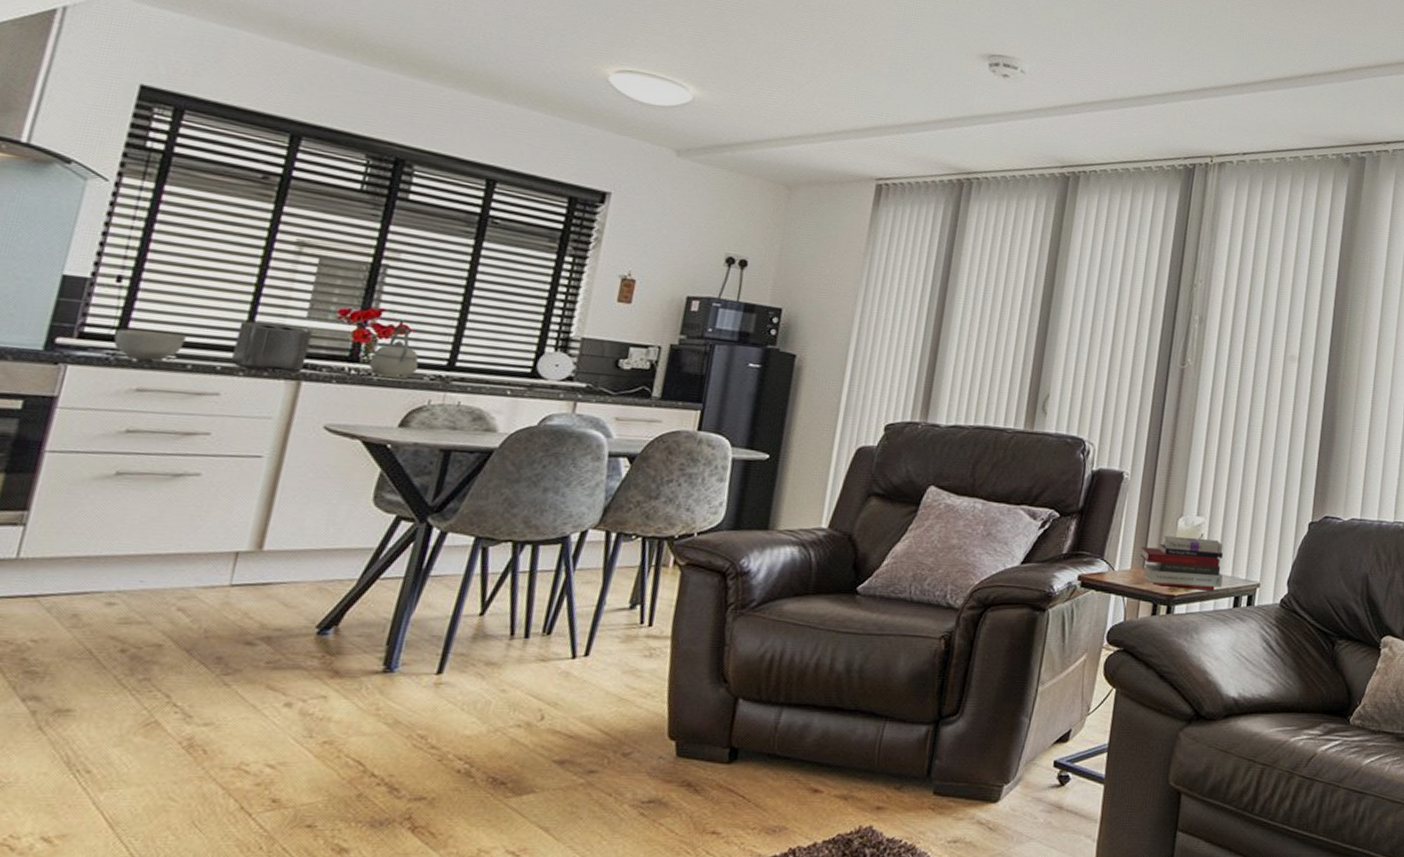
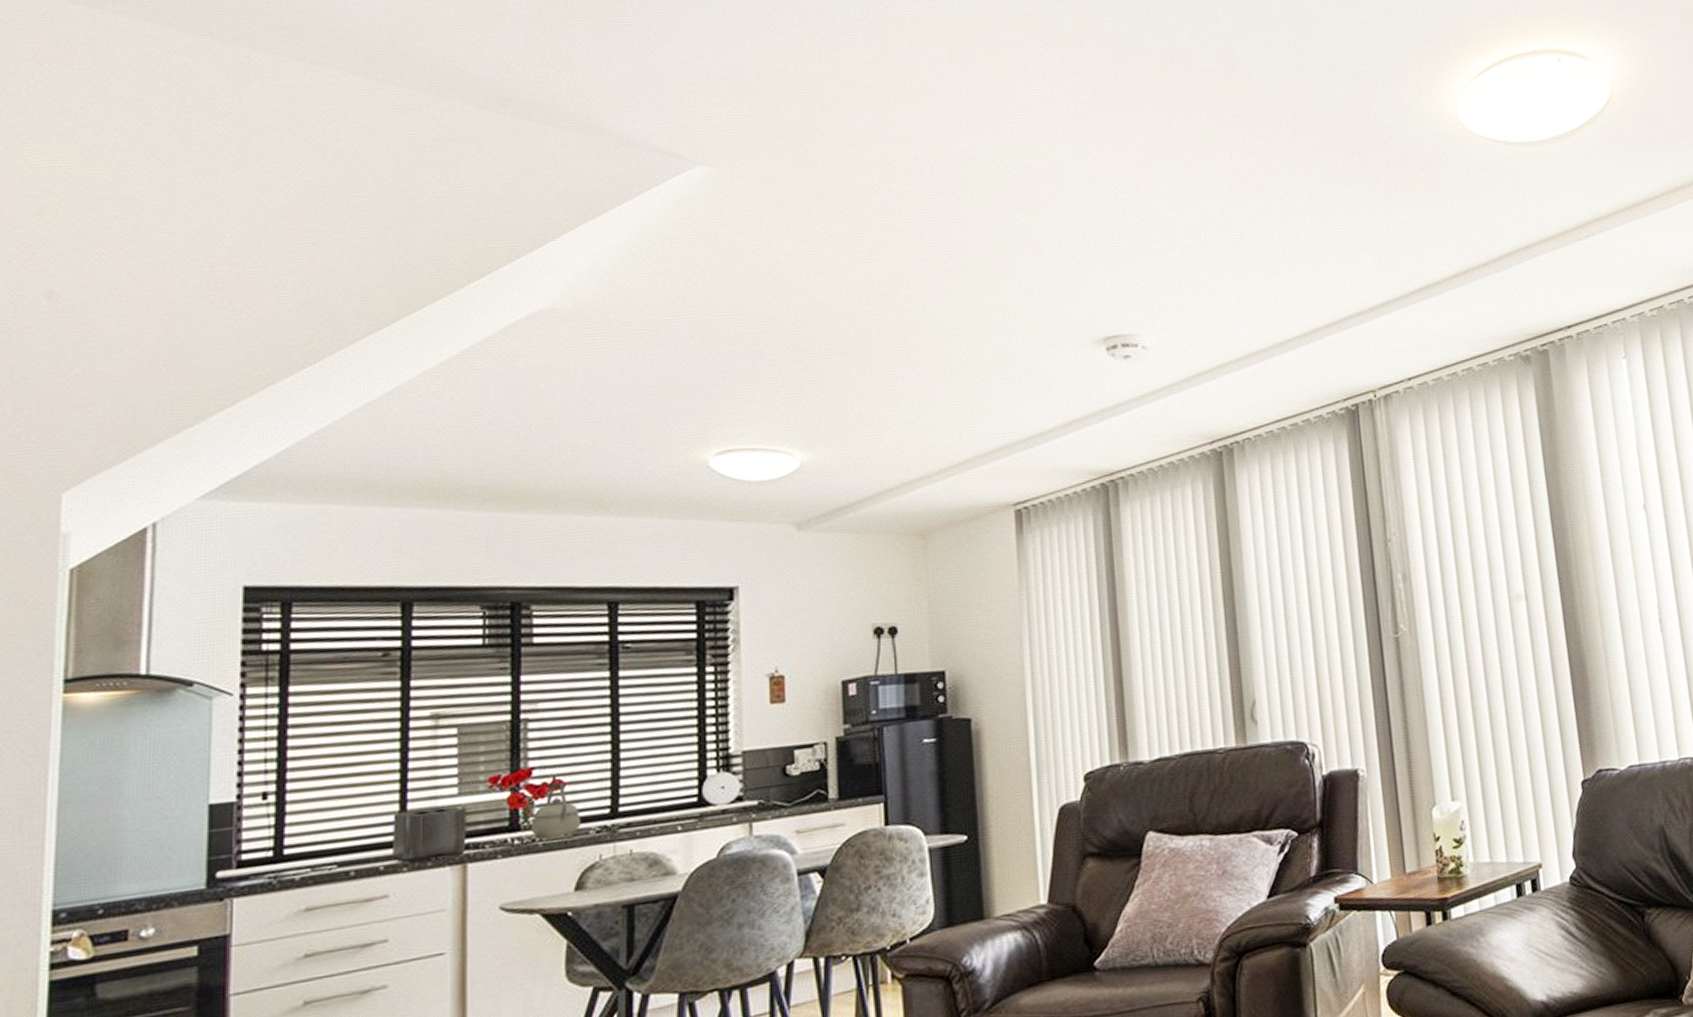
bowl: present [113,329,186,361] -> none [272,841,342,878]
books: present [1140,535,1223,591] -> none [1397,824,1498,891]

